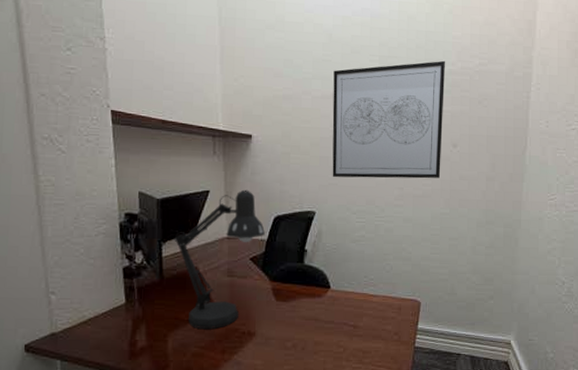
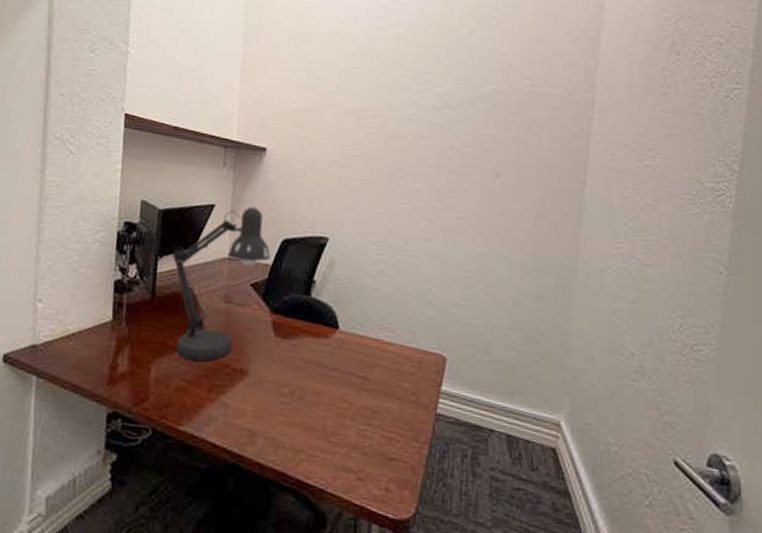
wall art: present [332,60,445,179] -> none [351,79,490,212]

